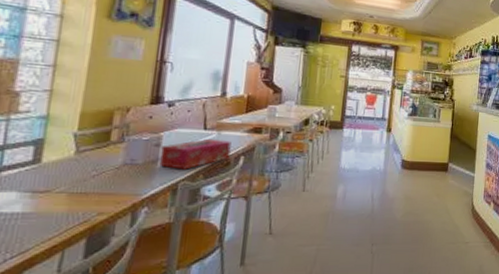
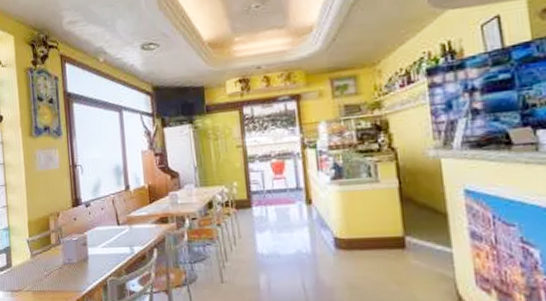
tissue box: present [159,138,231,170] -> none [88,233,144,266]

